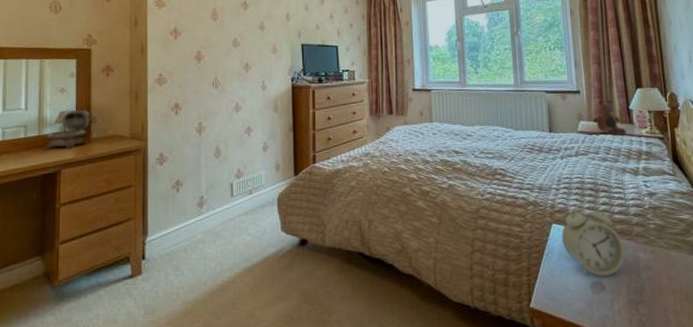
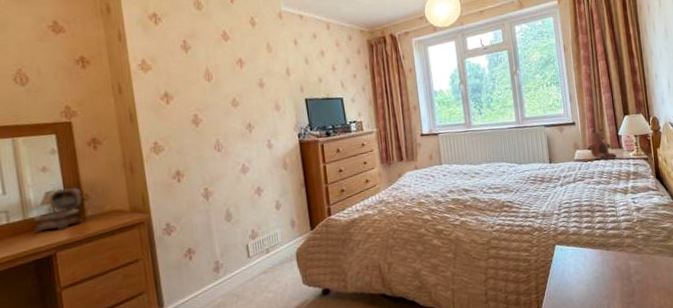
alarm clock: present [562,202,625,276] -> none [564,222,618,287]

